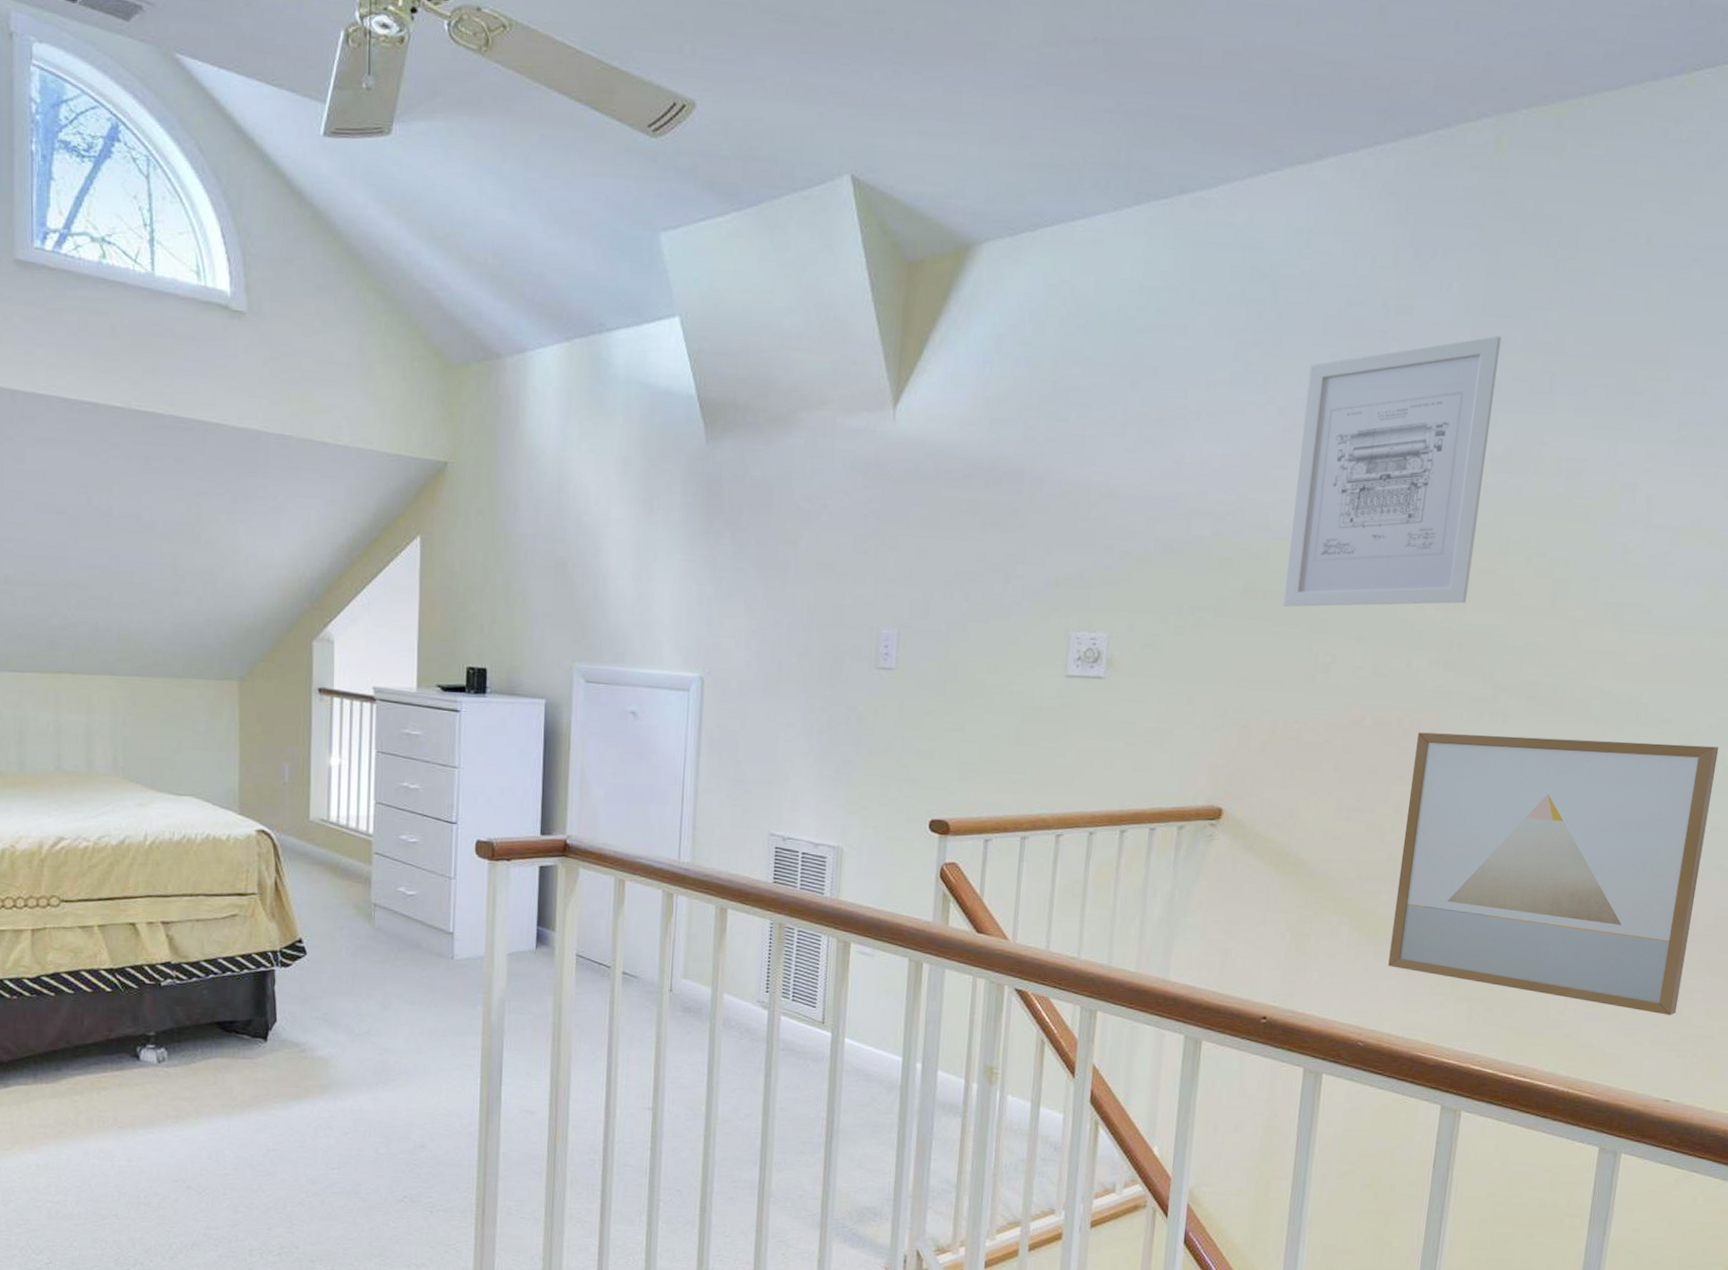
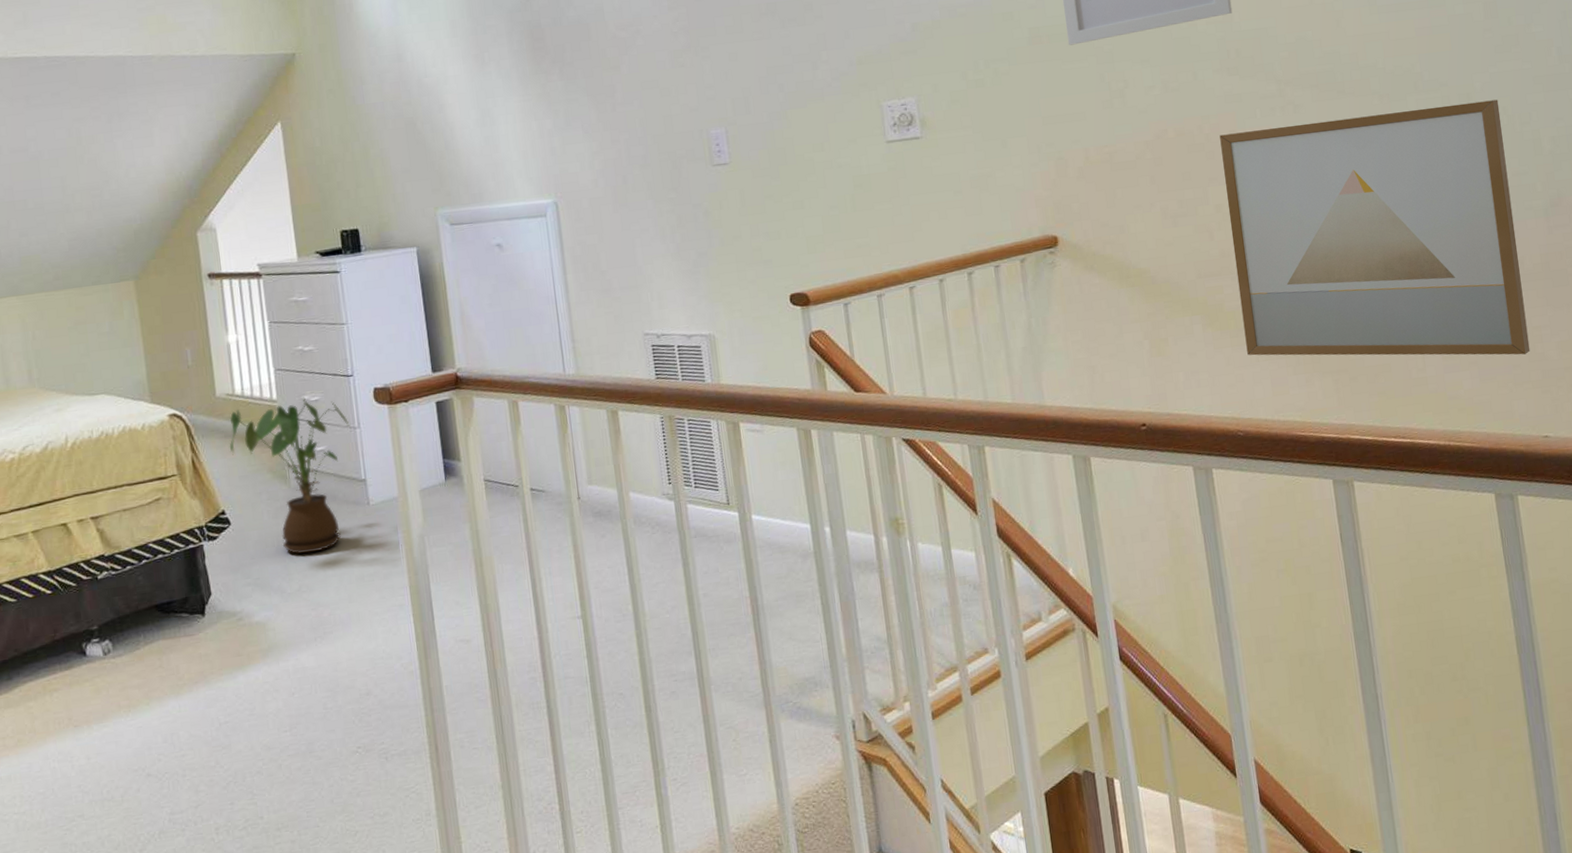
house plant: none [316,836,447,998] -> present [229,397,352,554]

